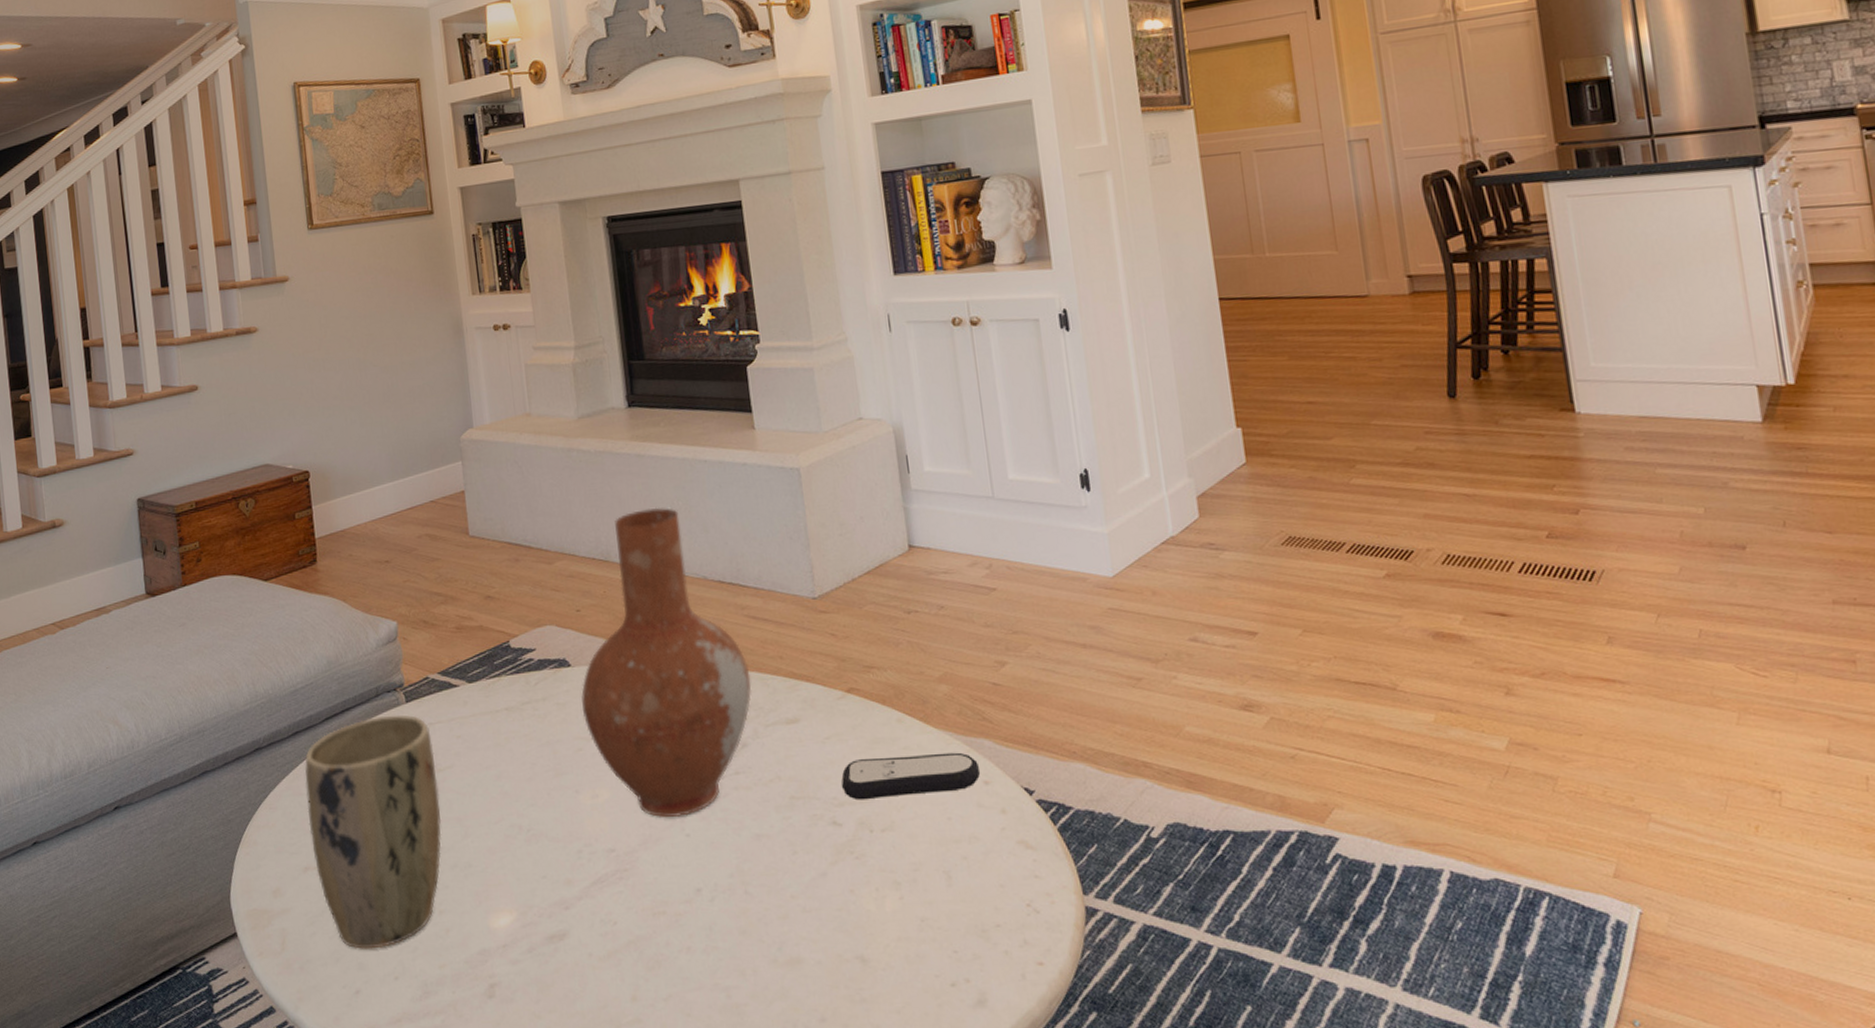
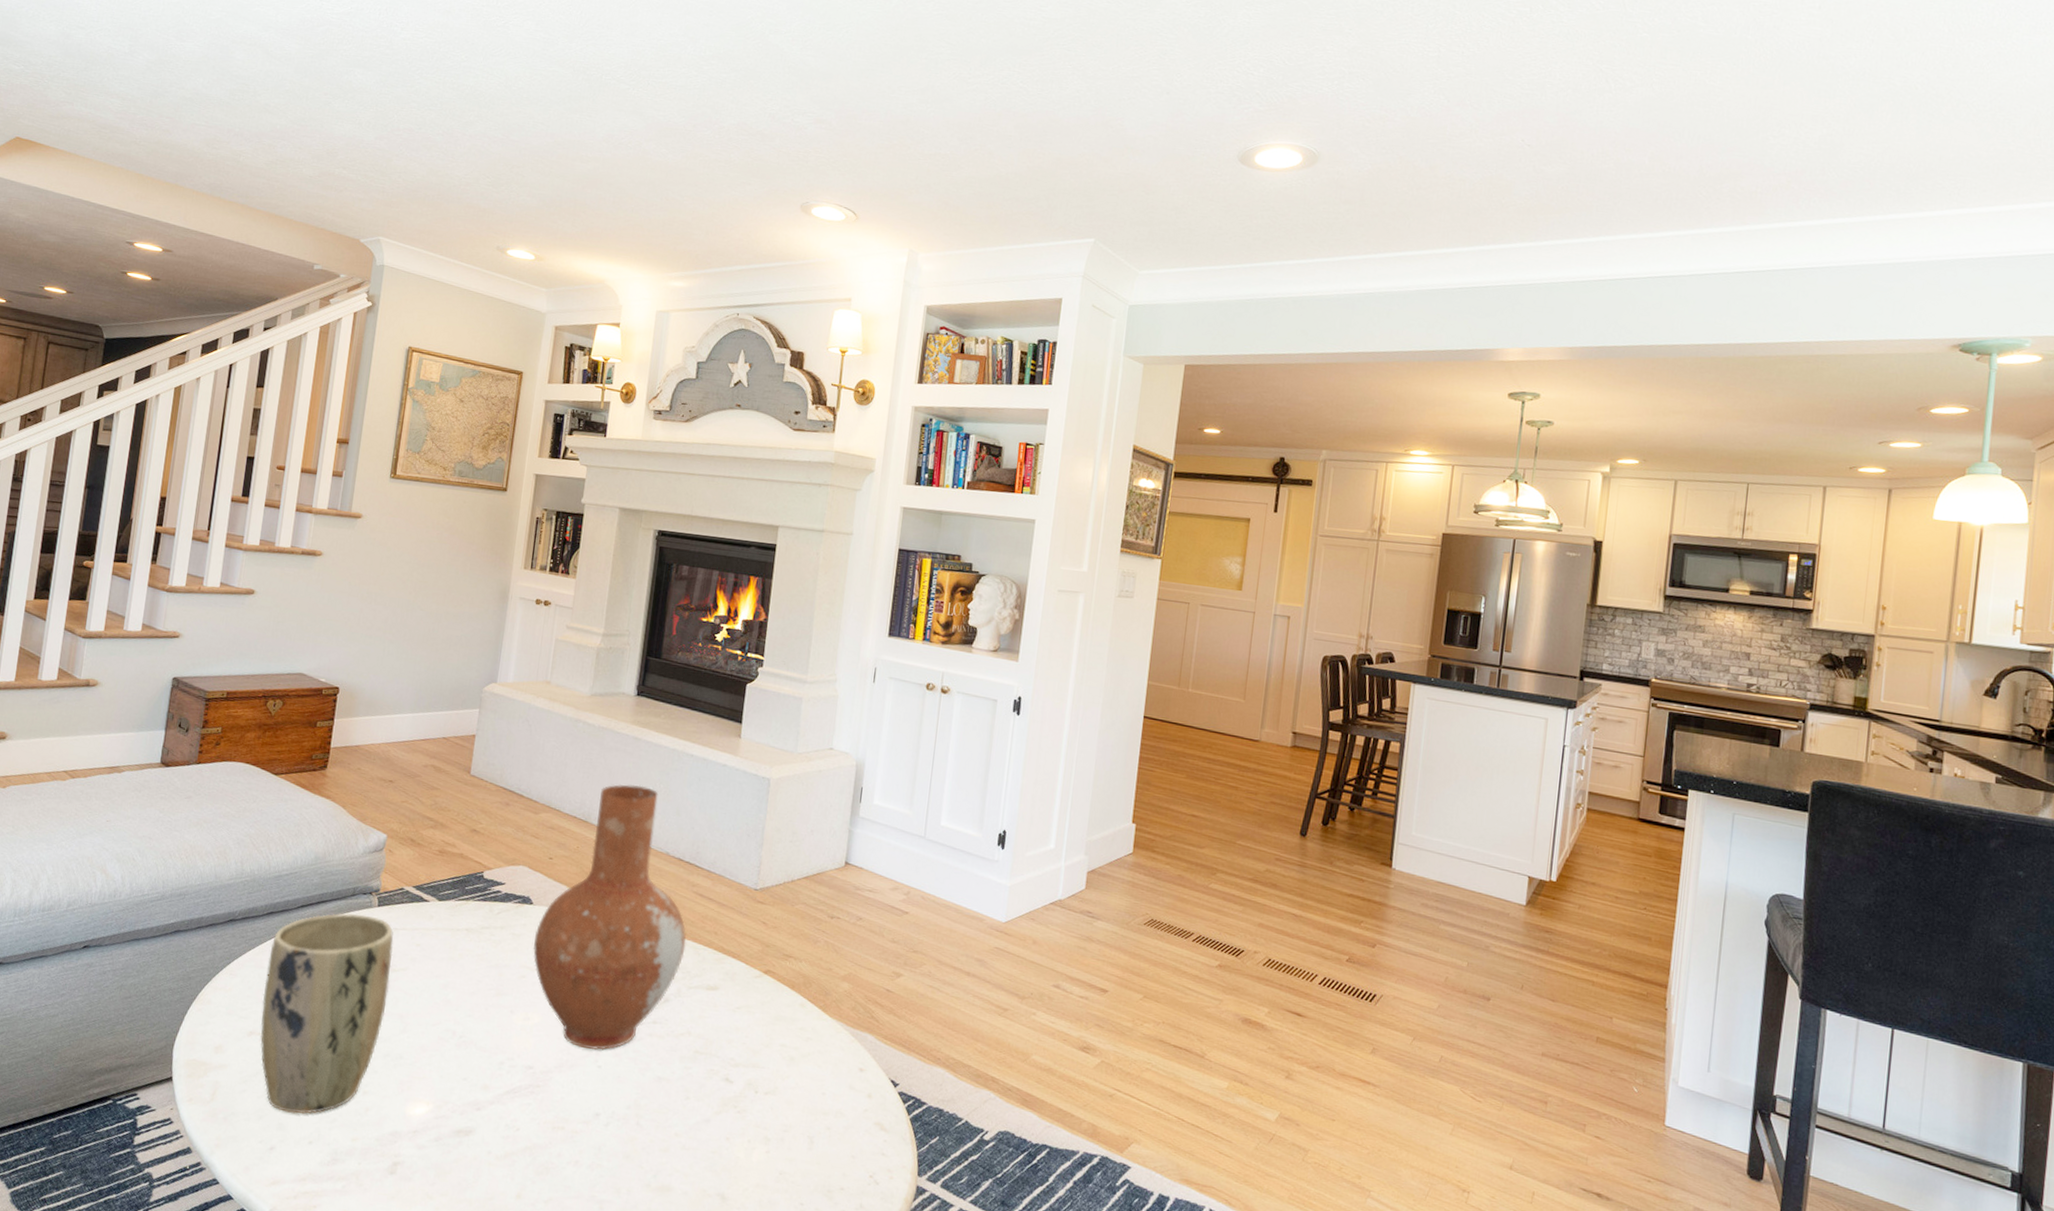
remote control: present [841,752,981,800] -> none [741,1030,859,1072]

